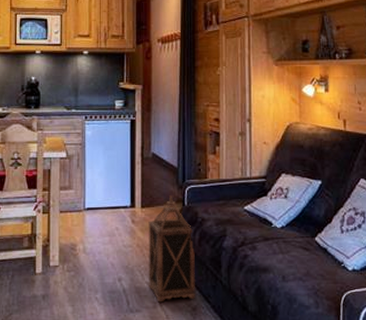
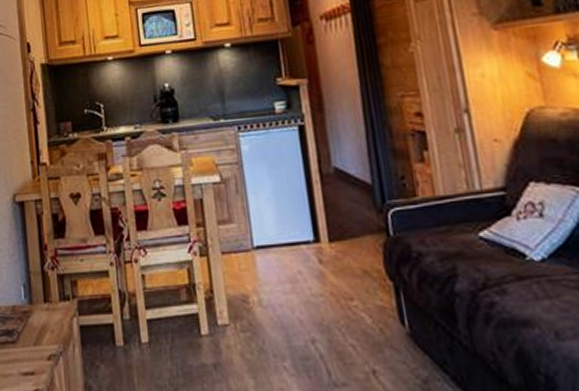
lantern: present [148,195,195,303] -> none [342,223,425,373]

